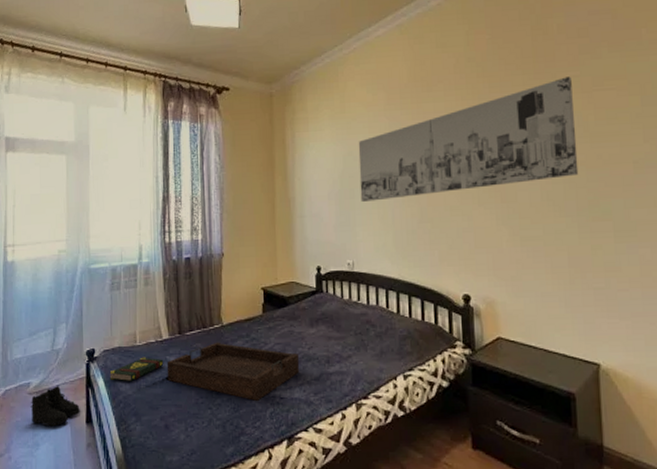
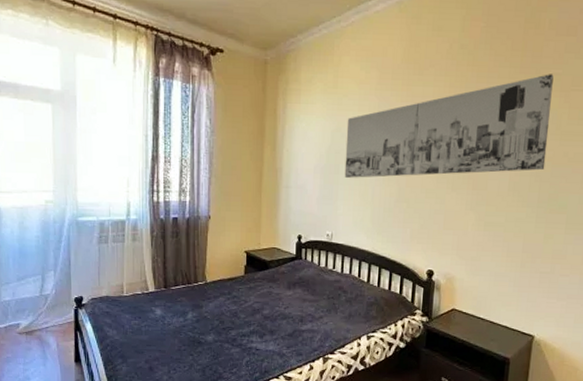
boots: present [30,385,81,427] -> none [20,327,70,364]
book: present [109,357,164,382] -> none [97,306,150,328]
tray: present [166,342,299,401] -> none [152,297,276,351]

